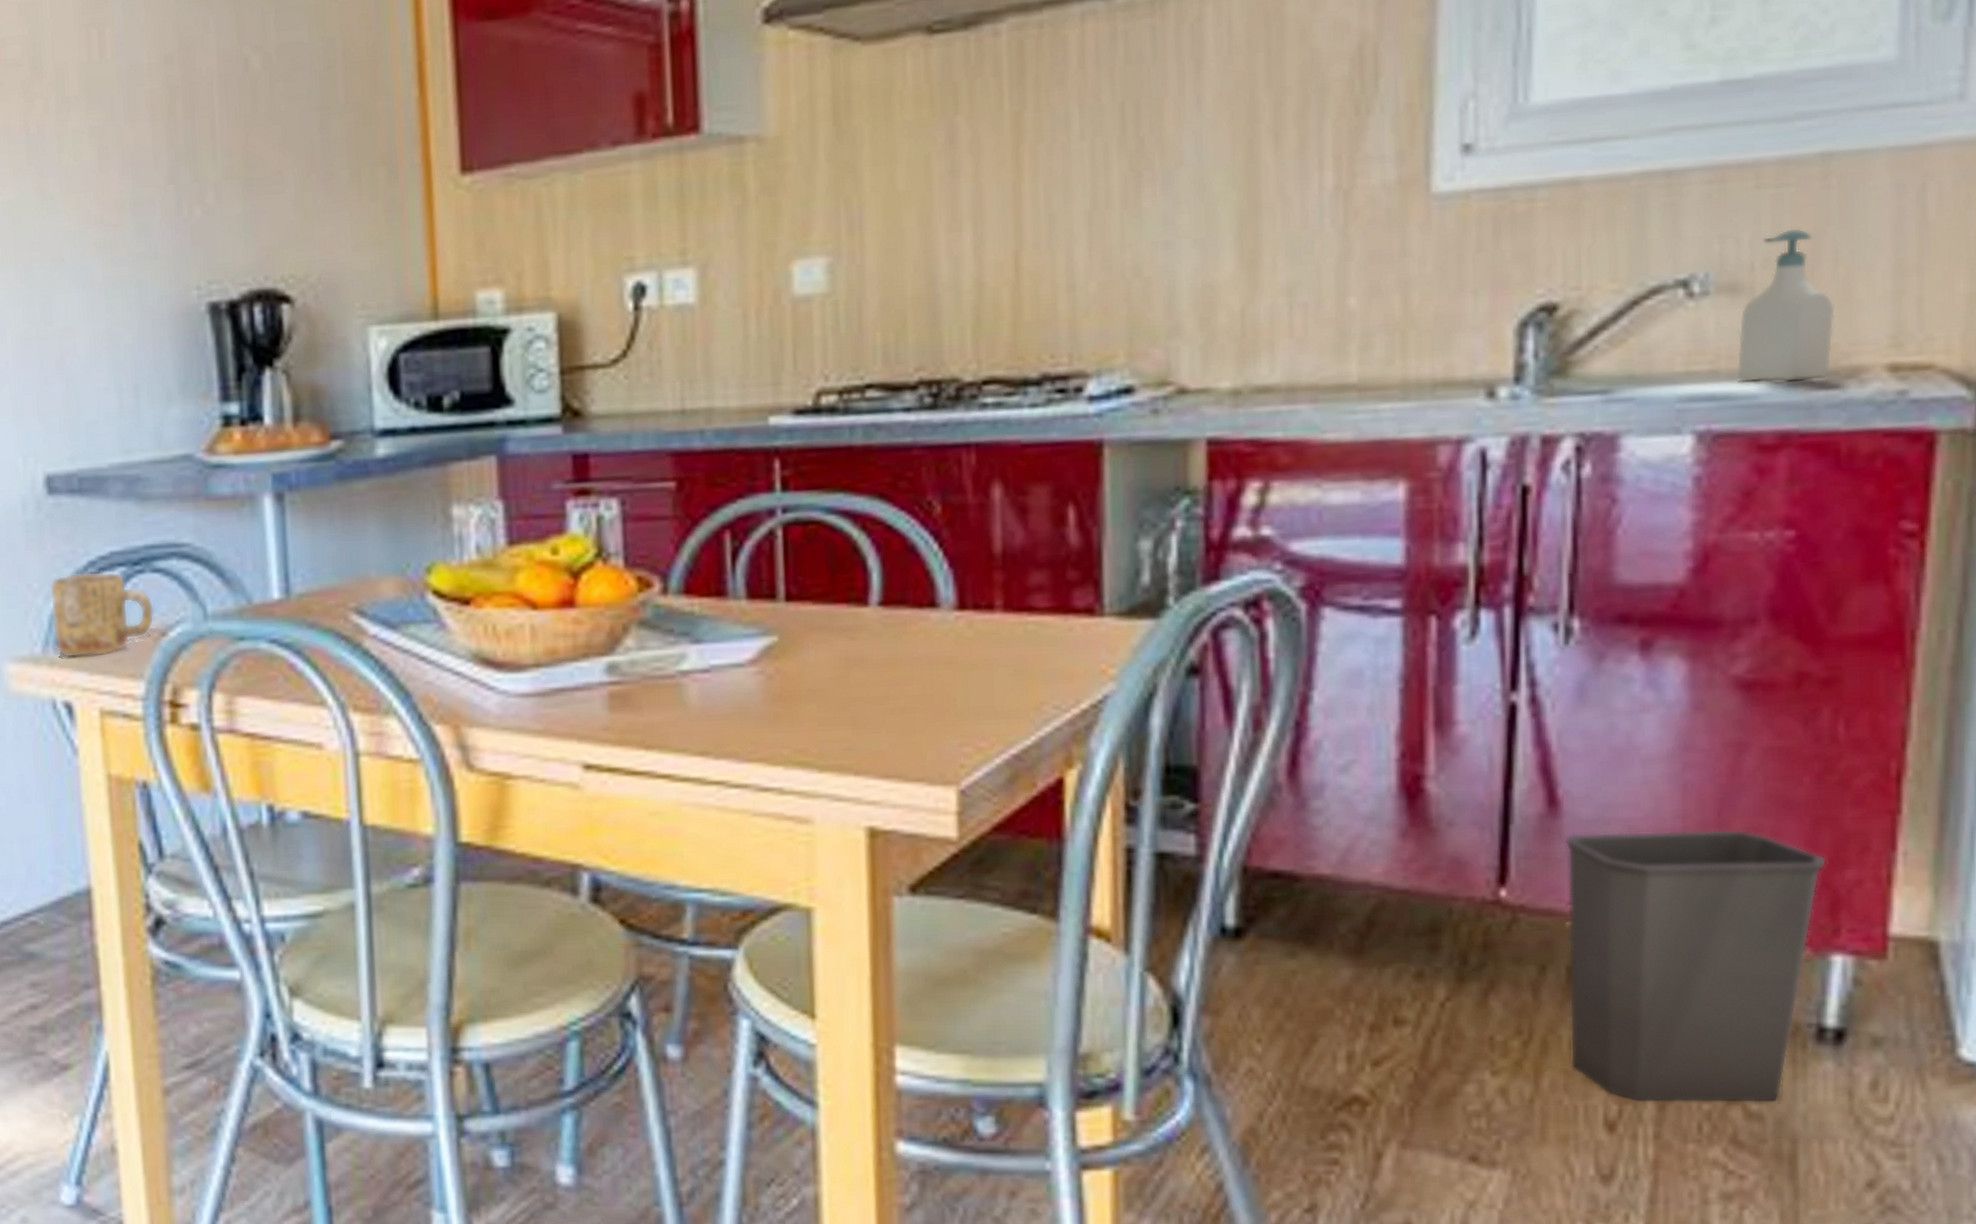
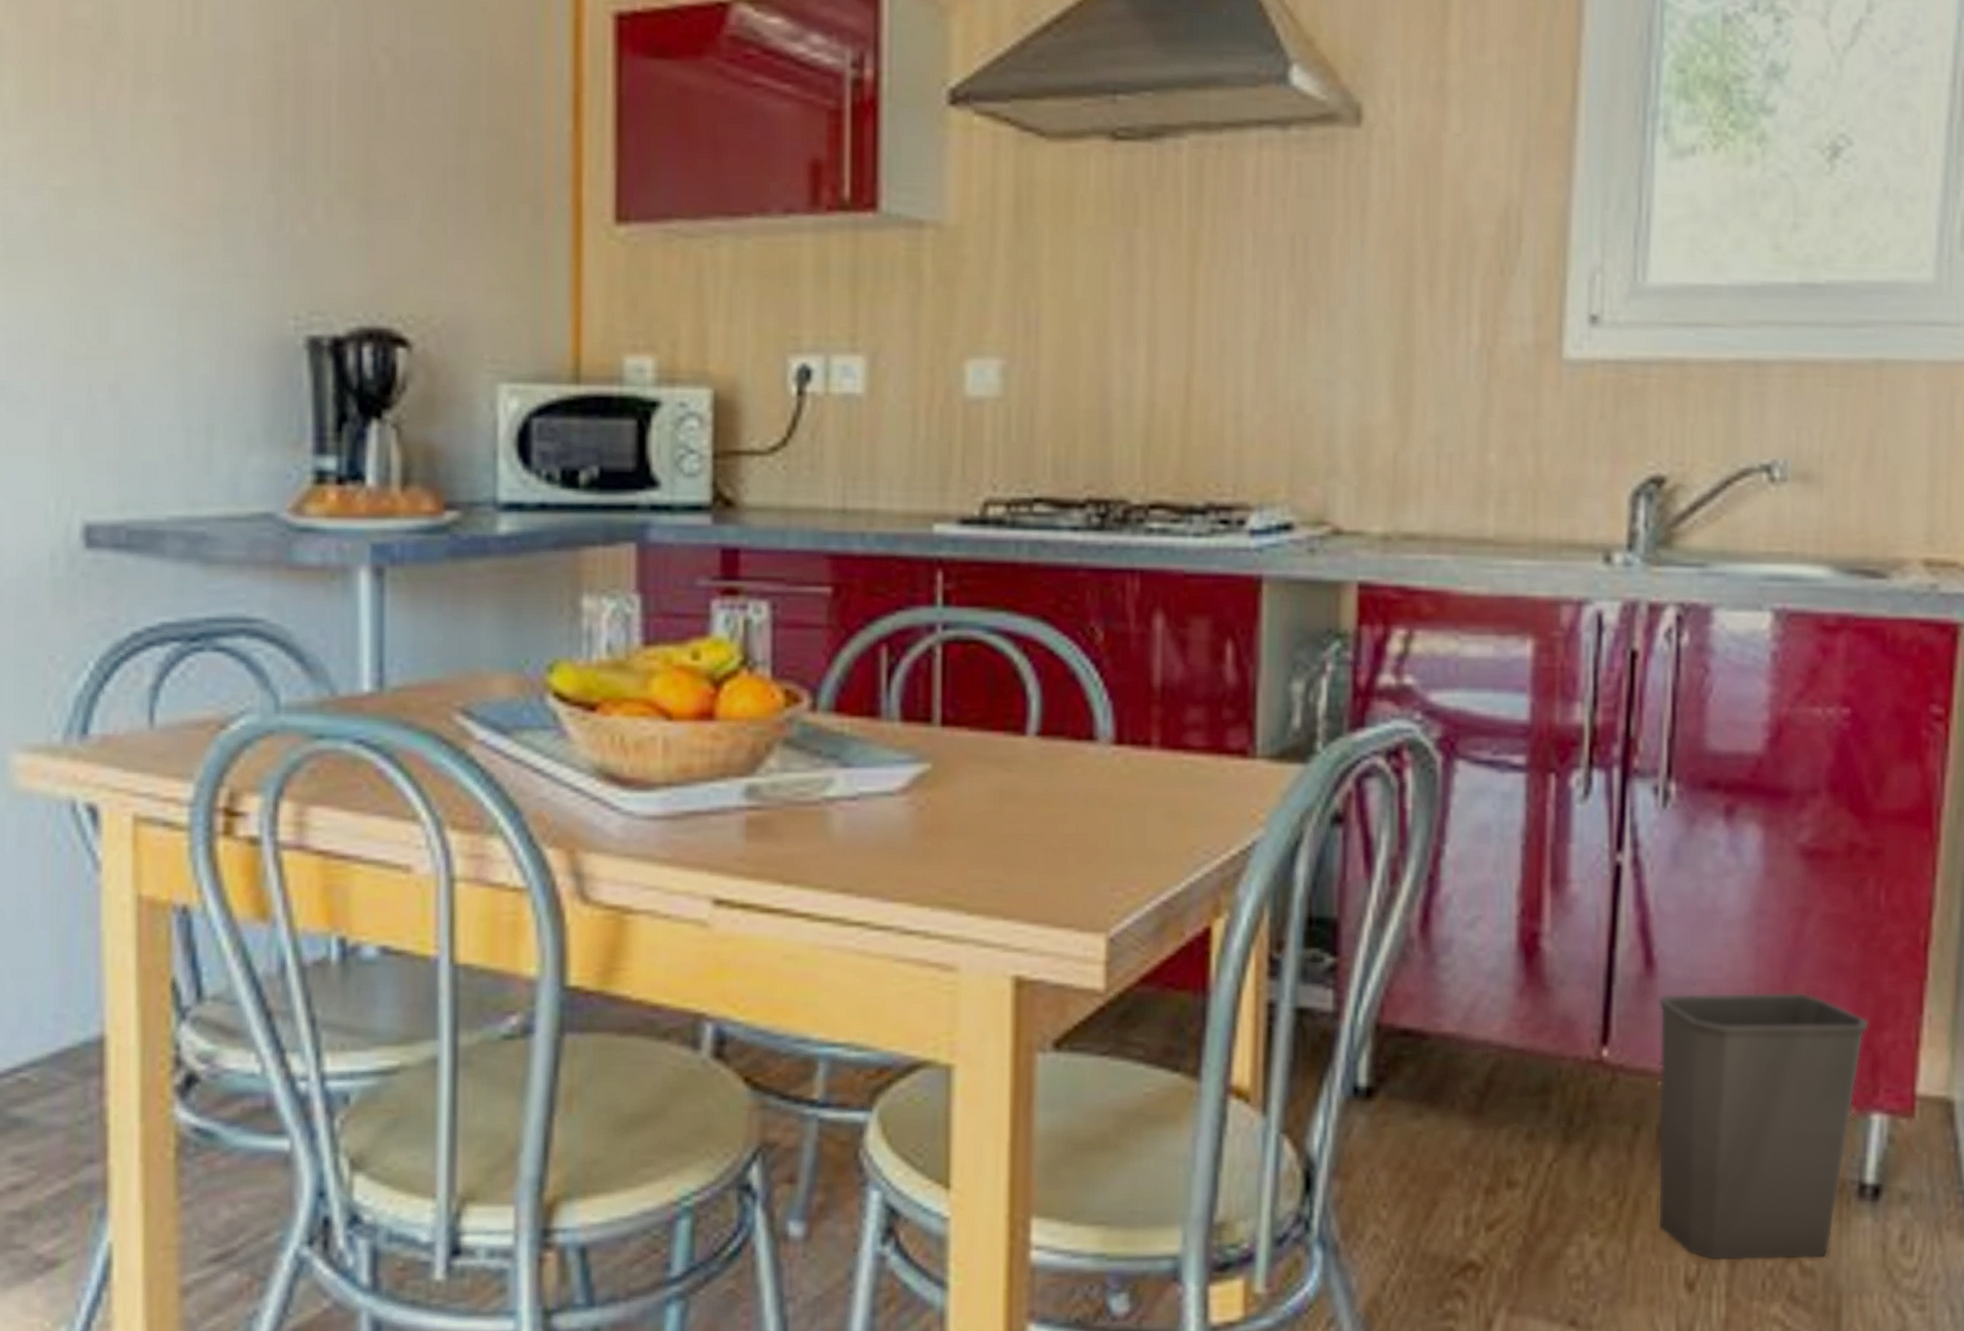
mug: present [49,571,155,657] -> none [78,645,213,749]
soap bottle: present [1736,228,1835,382] -> none [1807,426,1884,569]

